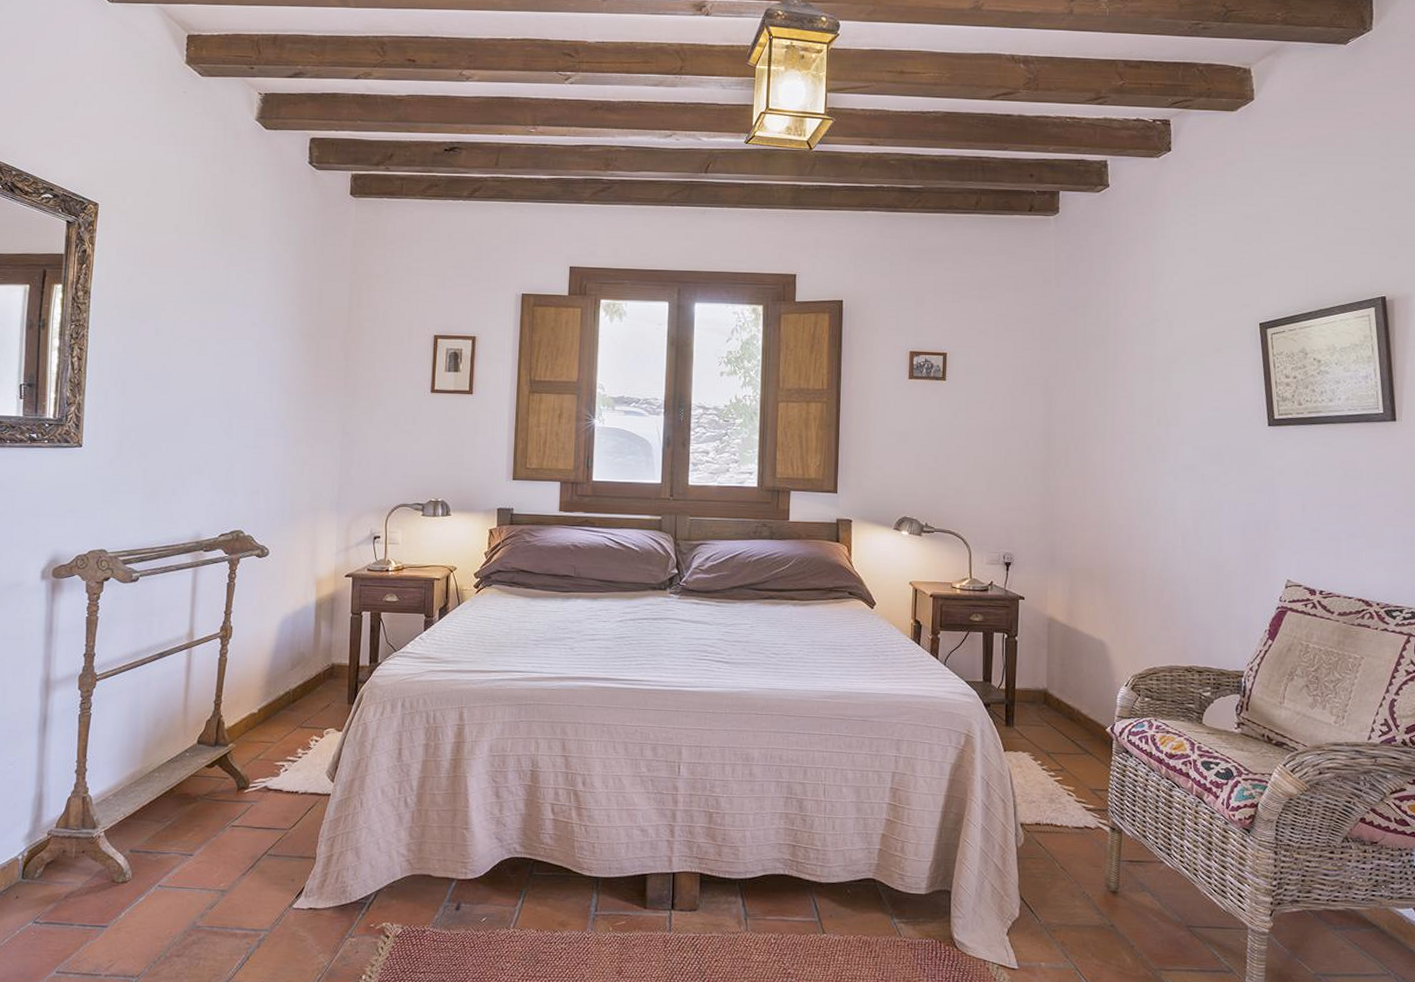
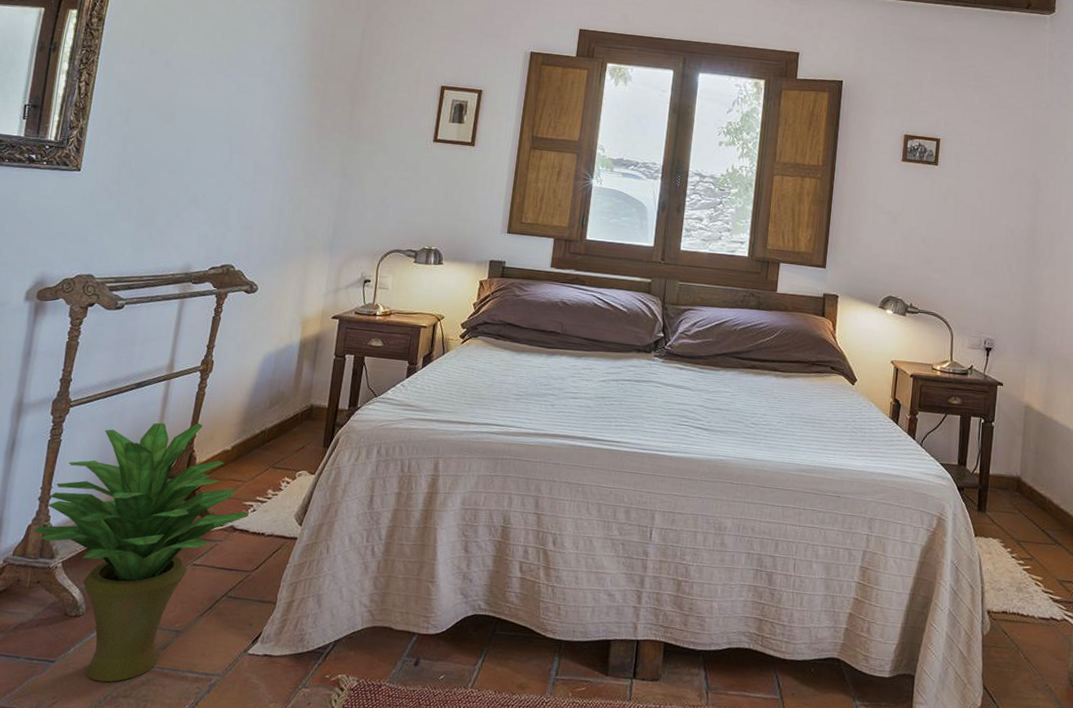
potted plant: none [73,688,281,943] -> present [33,422,248,682]

